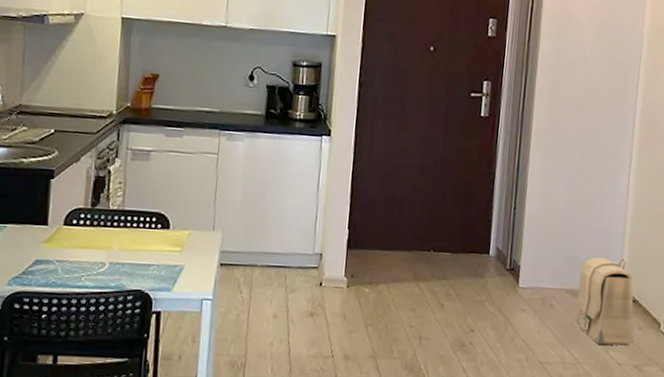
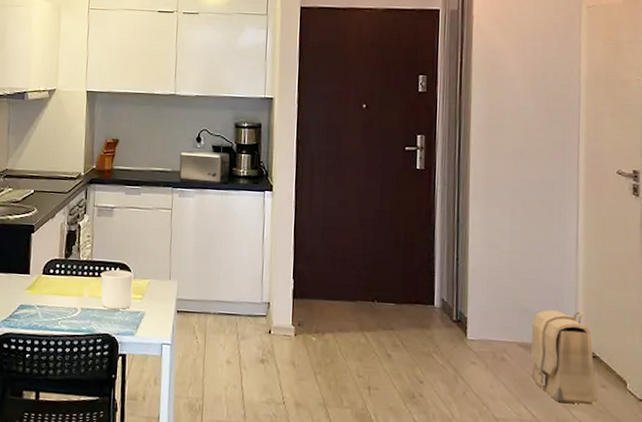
mug: none [133,219,172,264] -> present [100,269,134,310]
toaster: none [227,89,285,130] -> present [179,150,230,186]

